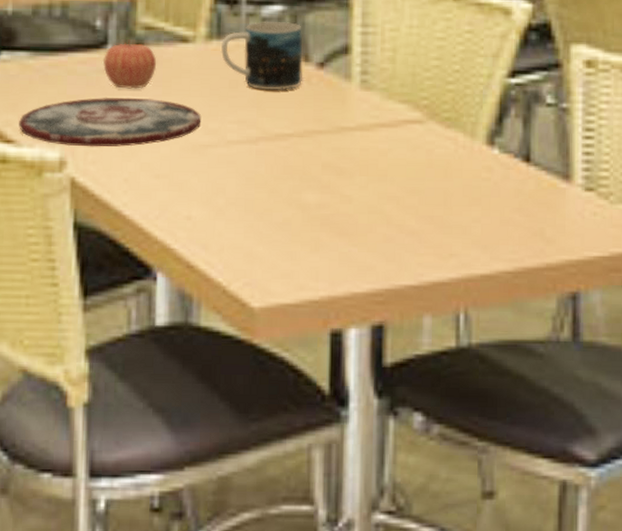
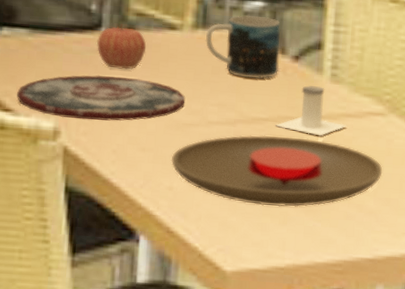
plate: none [188,152,424,232] -> present [171,135,383,207]
salt shaker: none [301,95,381,150] -> present [274,85,347,136]

